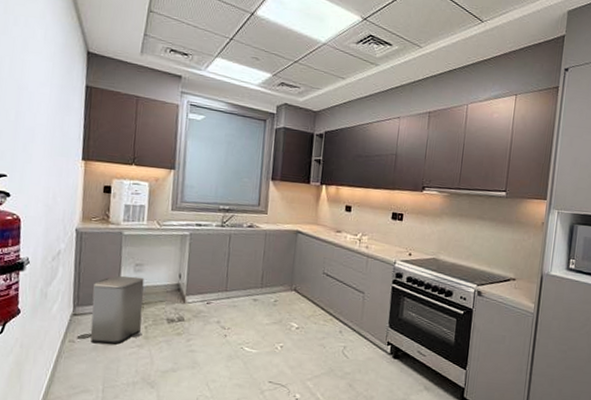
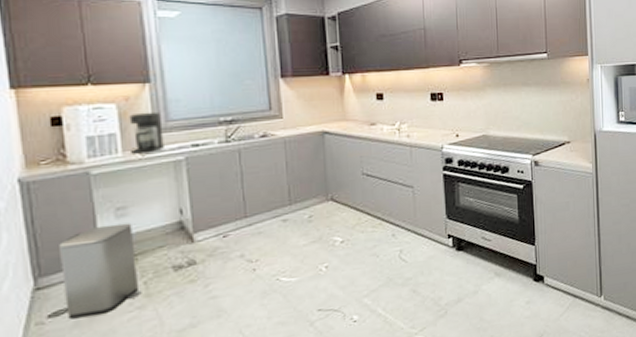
coffee maker: none [153,192,178,226] -> present [129,111,164,154]

